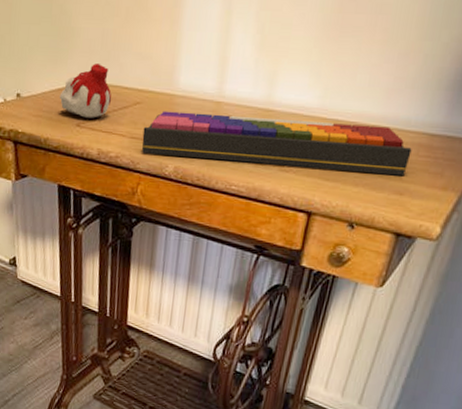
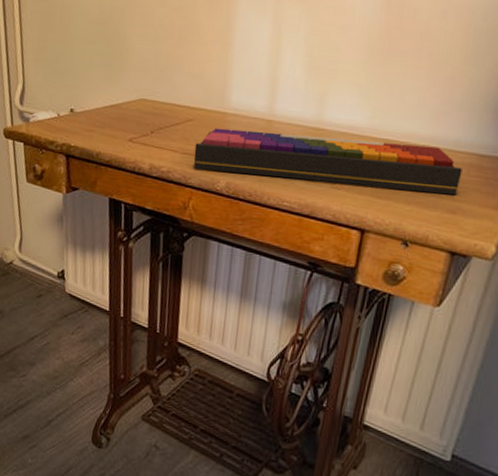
candle: present [59,64,112,118] -> none [112,82,164,134]

